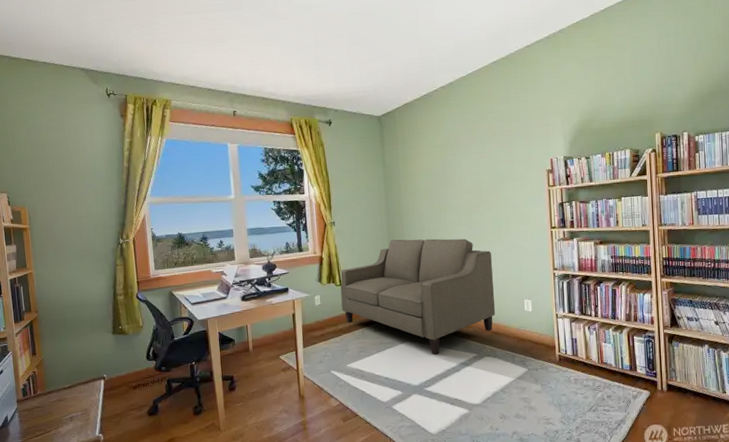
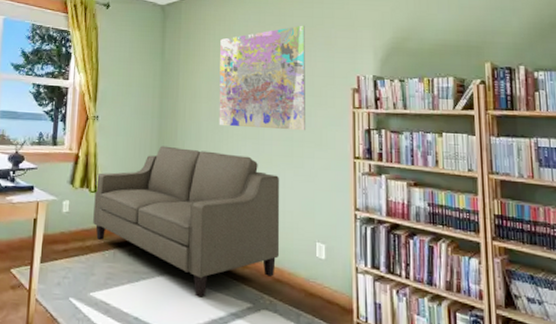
map: none [432,119,510,216] -> present [219,25,305,131]

